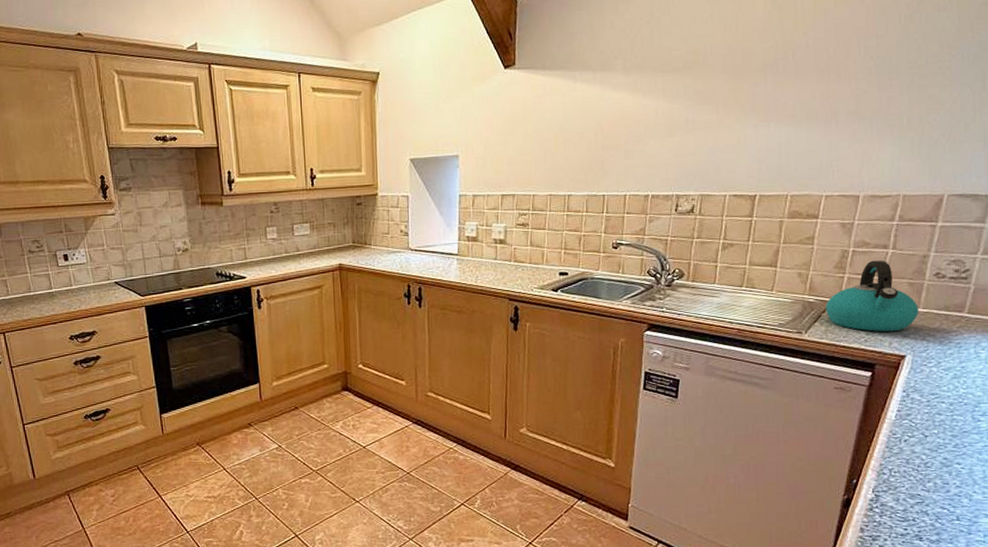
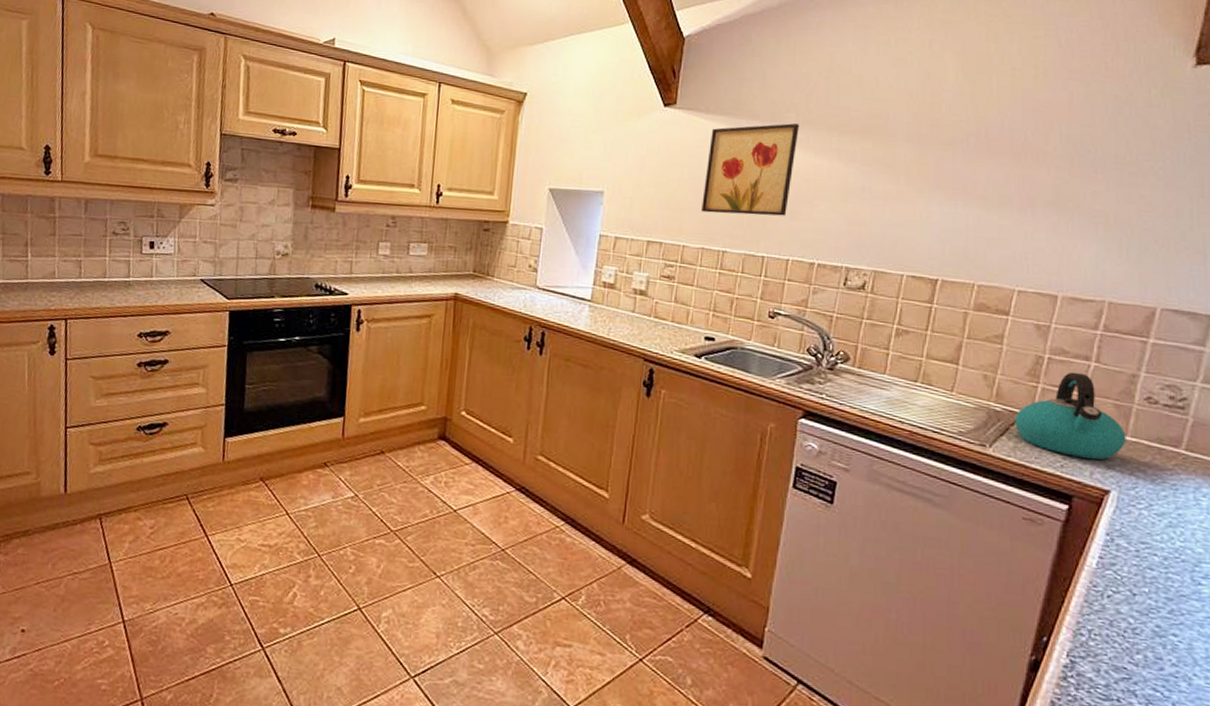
wall art: none [546,69,627,162] -> present [701,123,799,216]

